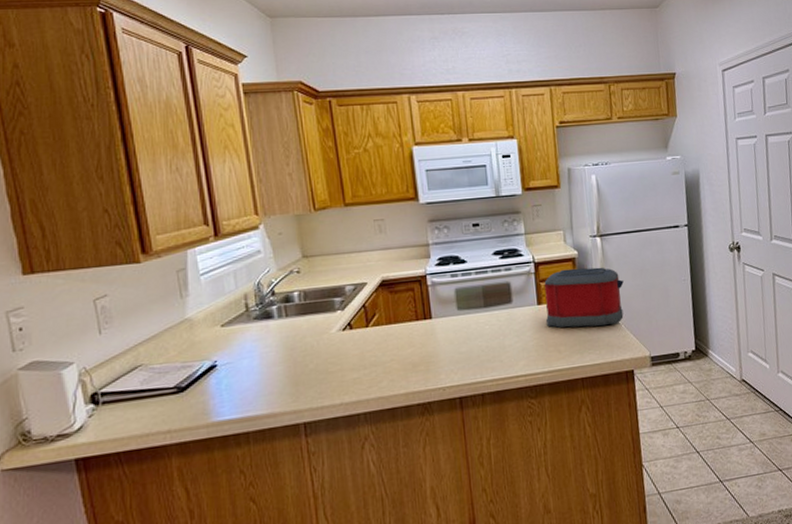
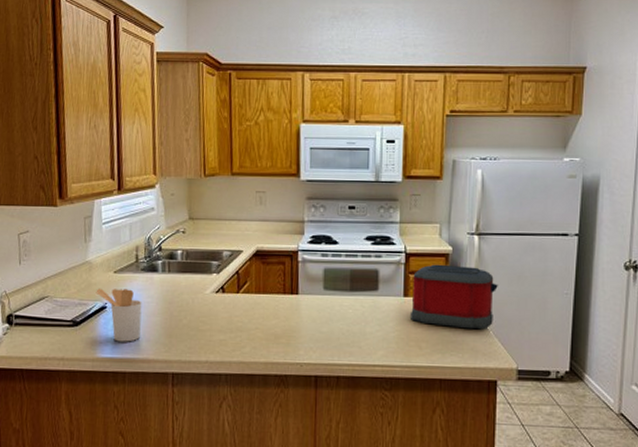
utensil holder: none [201,341,261,401] -> present [96,288,142,342]

